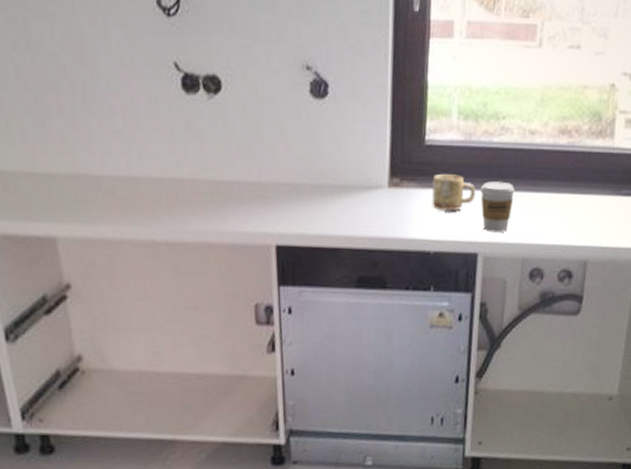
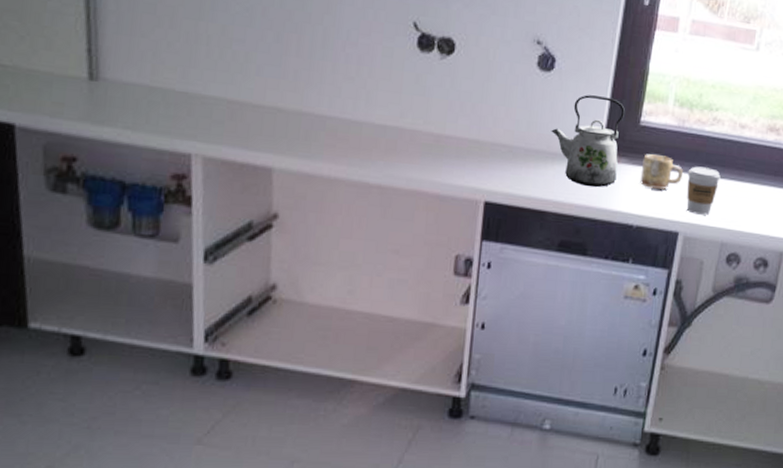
kettle: none [333,119,409,217] -> present [551,95,626,188]

